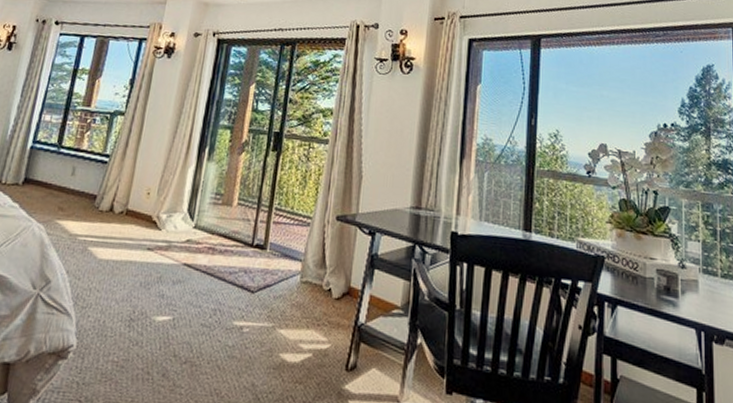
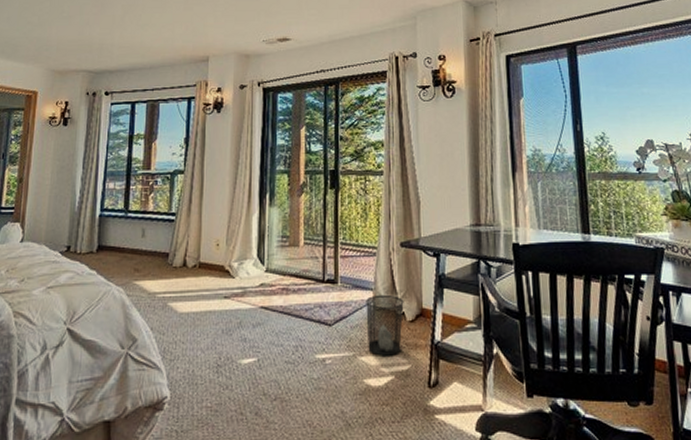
waste bin: none [288,266,332,333] -> present [366,294,404,356]

